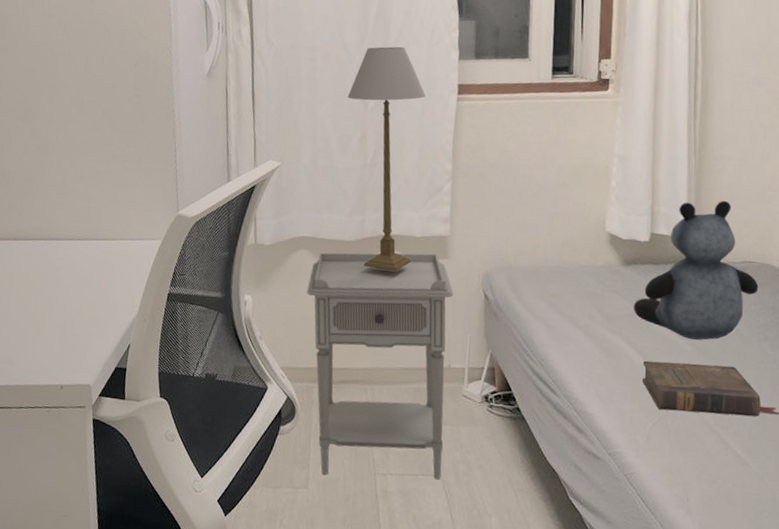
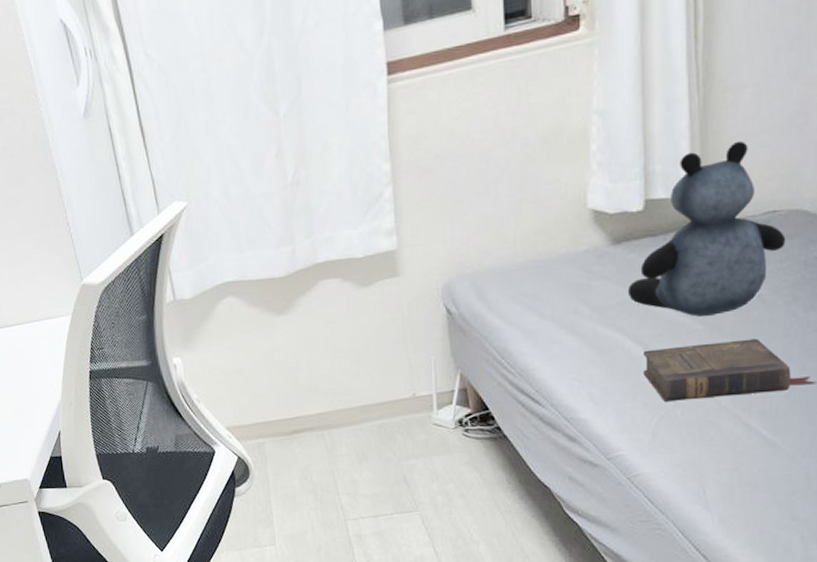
nightstand: present [307,252,454,480] -> none [241,273,419,530]
table lamp: present [347,46,426,272] -> none [253,28,357,304]

